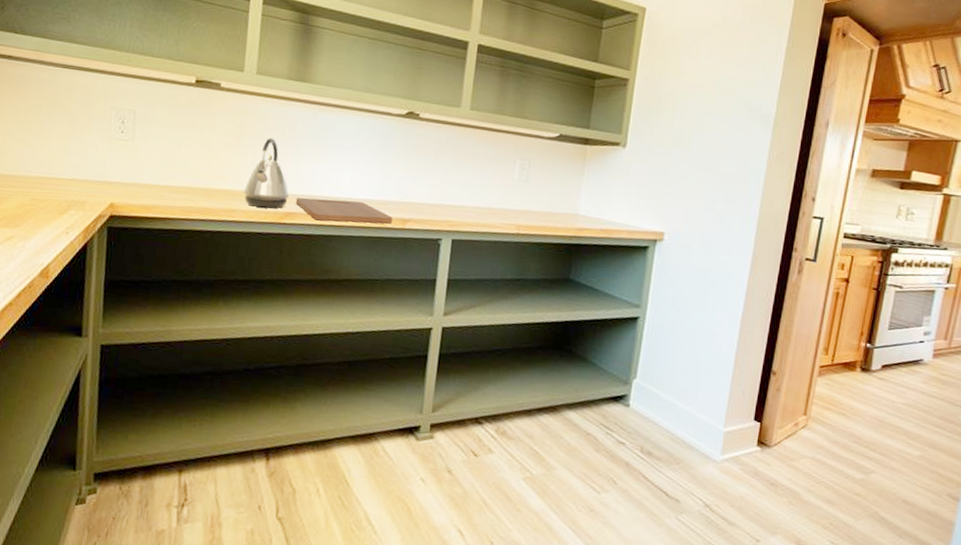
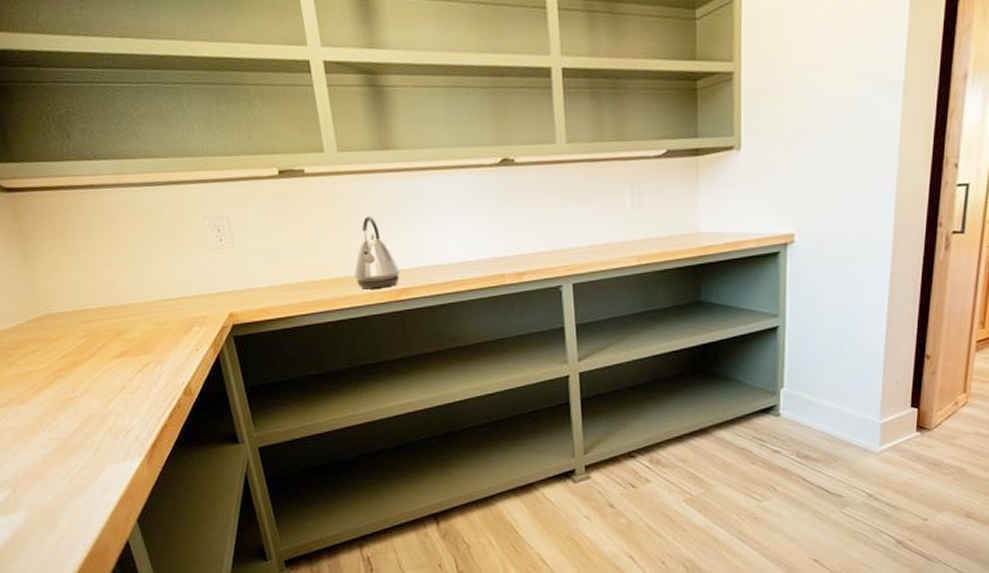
cutting board: present [295,197,393,224] -> none [407,263,508,291]

